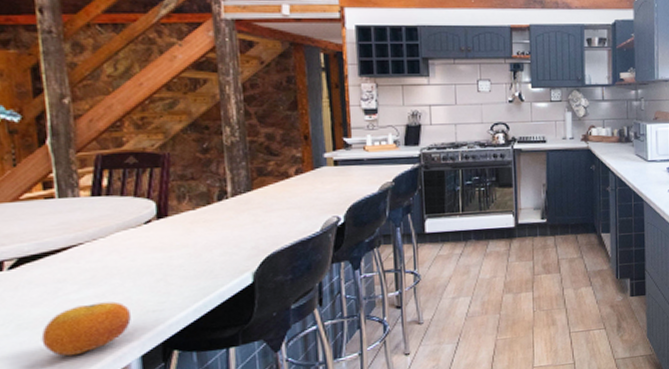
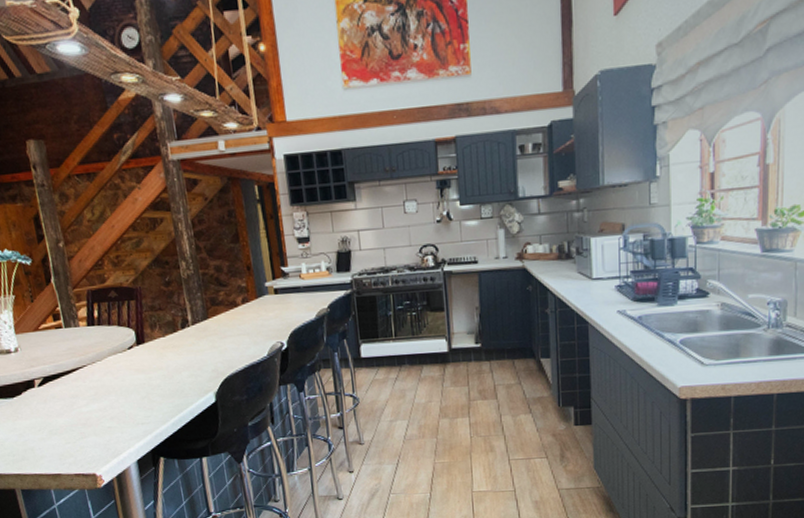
fruit: present [41,301,131,357] -> none [66,414,127,458]

